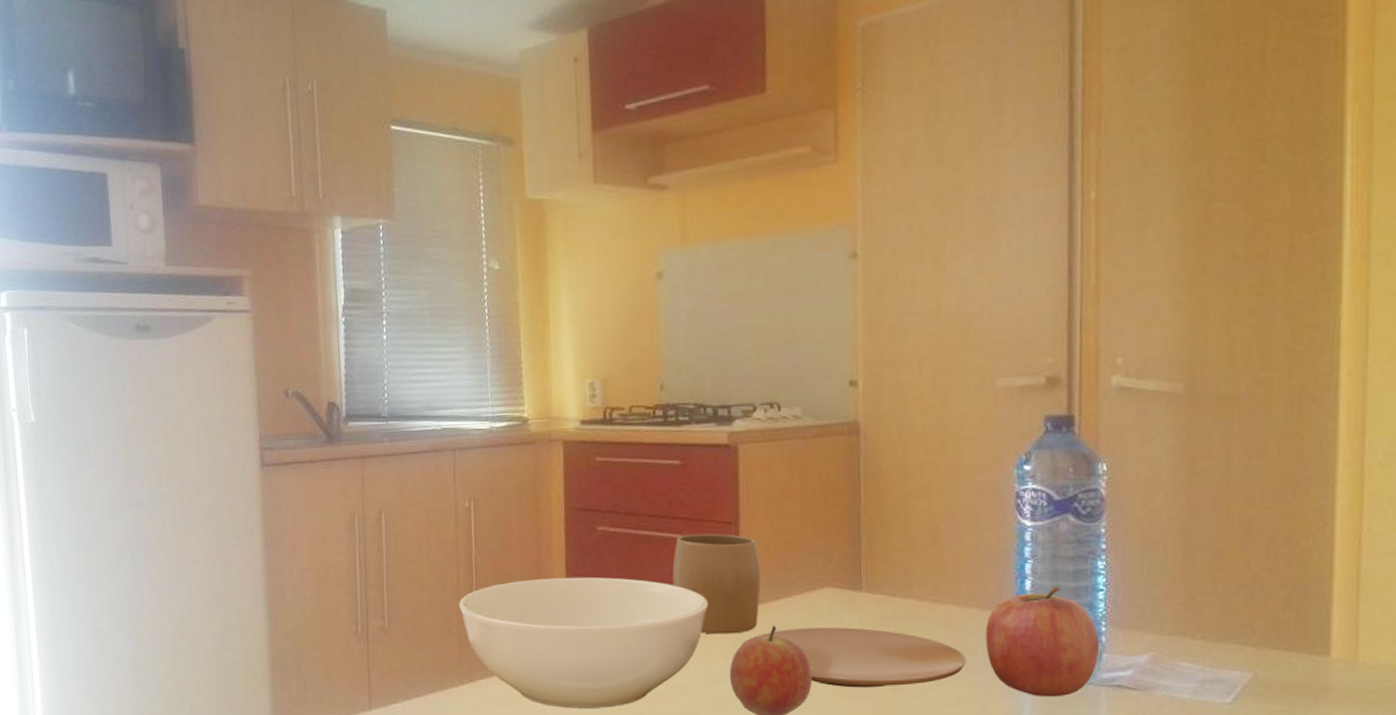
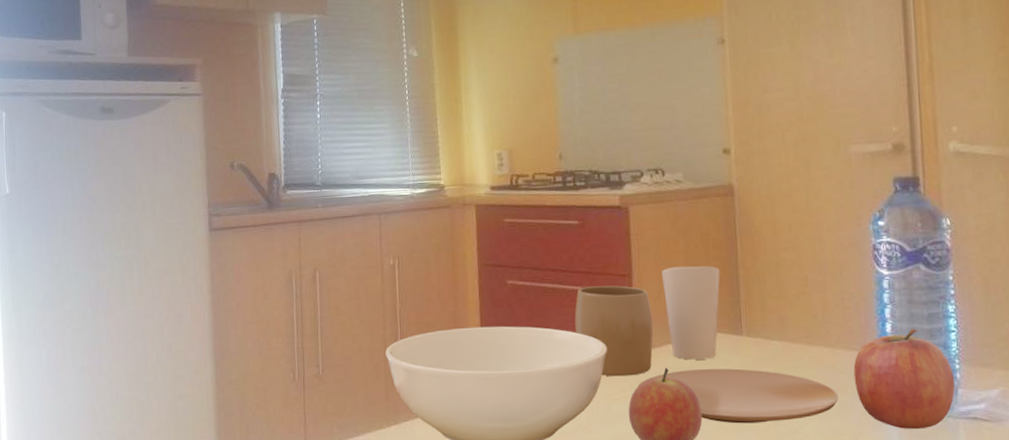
cup: none [772,513,840,617] -> present [661,266,720,360]

